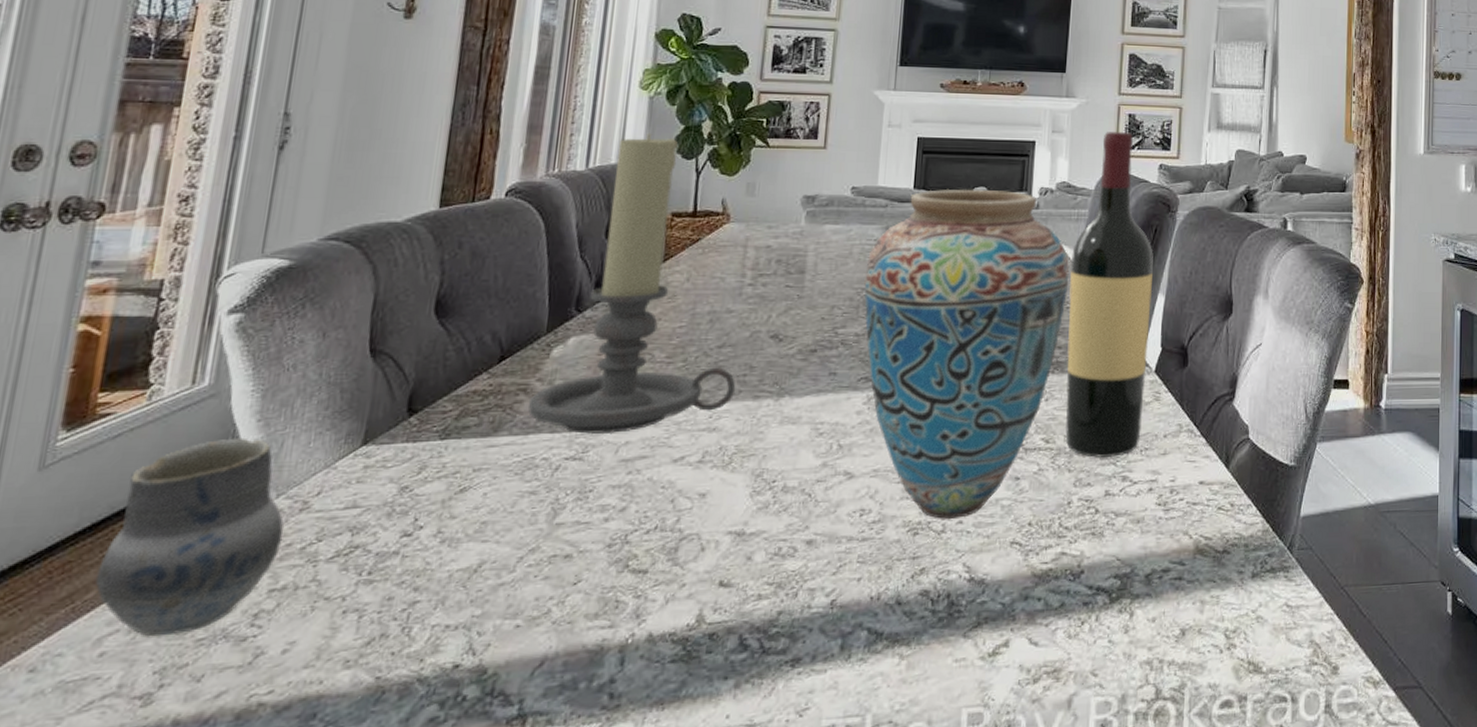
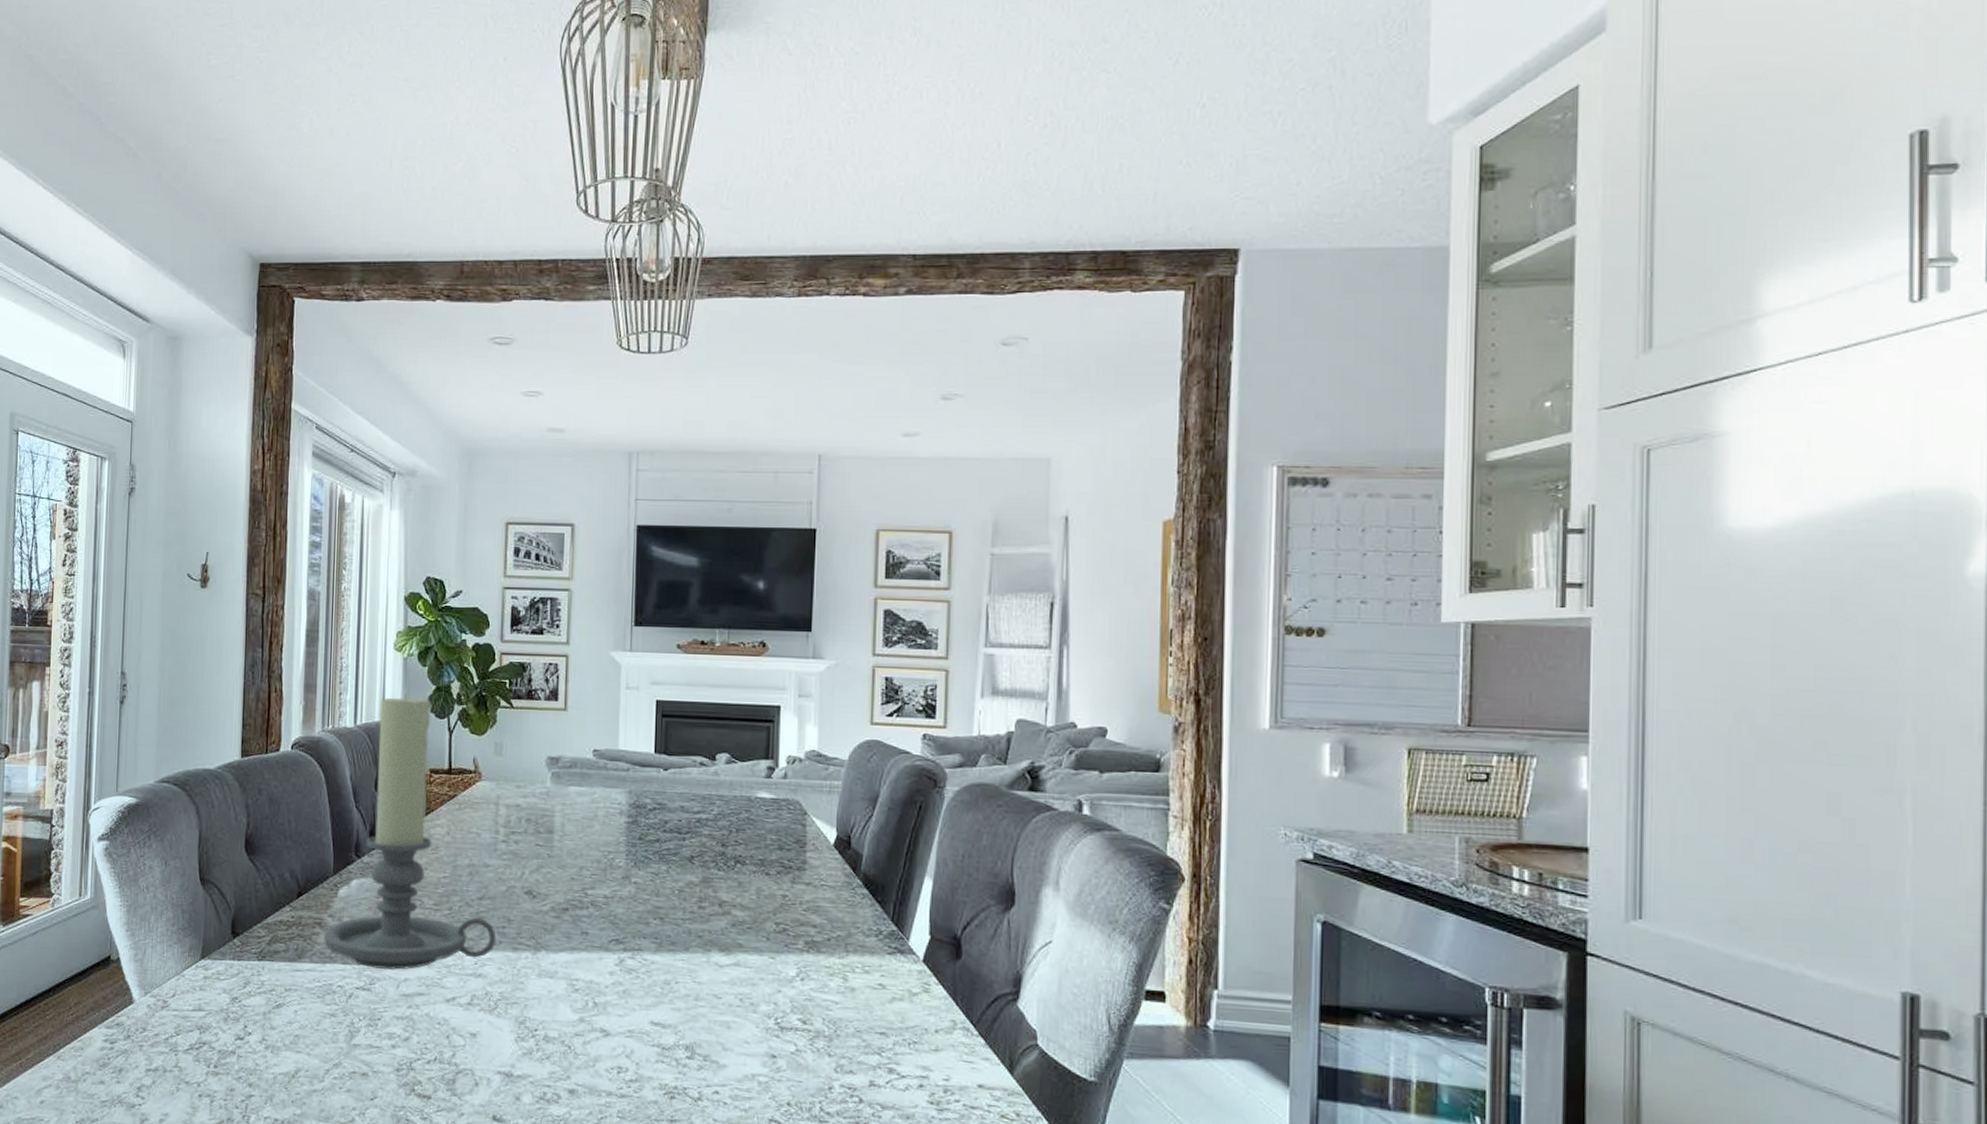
cup: present [94,437,285,637] -> none [32,942,152,1095]
vase: present [864,188,1069,520] -> none [610,754,823,1089]
wine bottle: present [1065,132,1154,458] -> none [822,697,918,1048]

